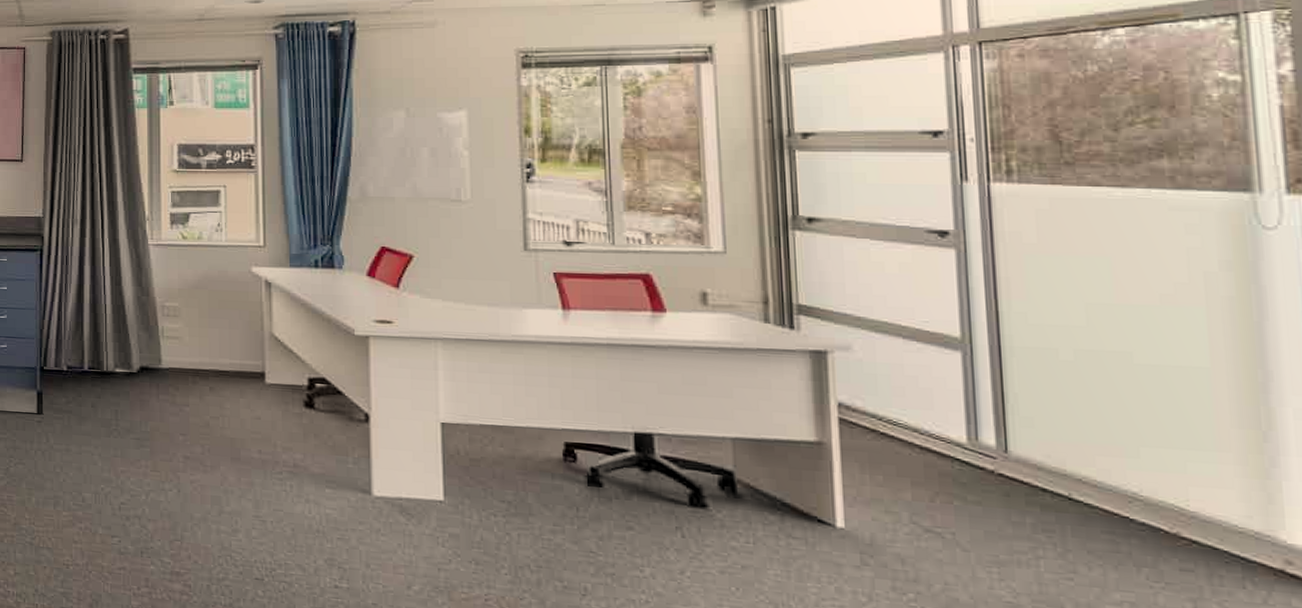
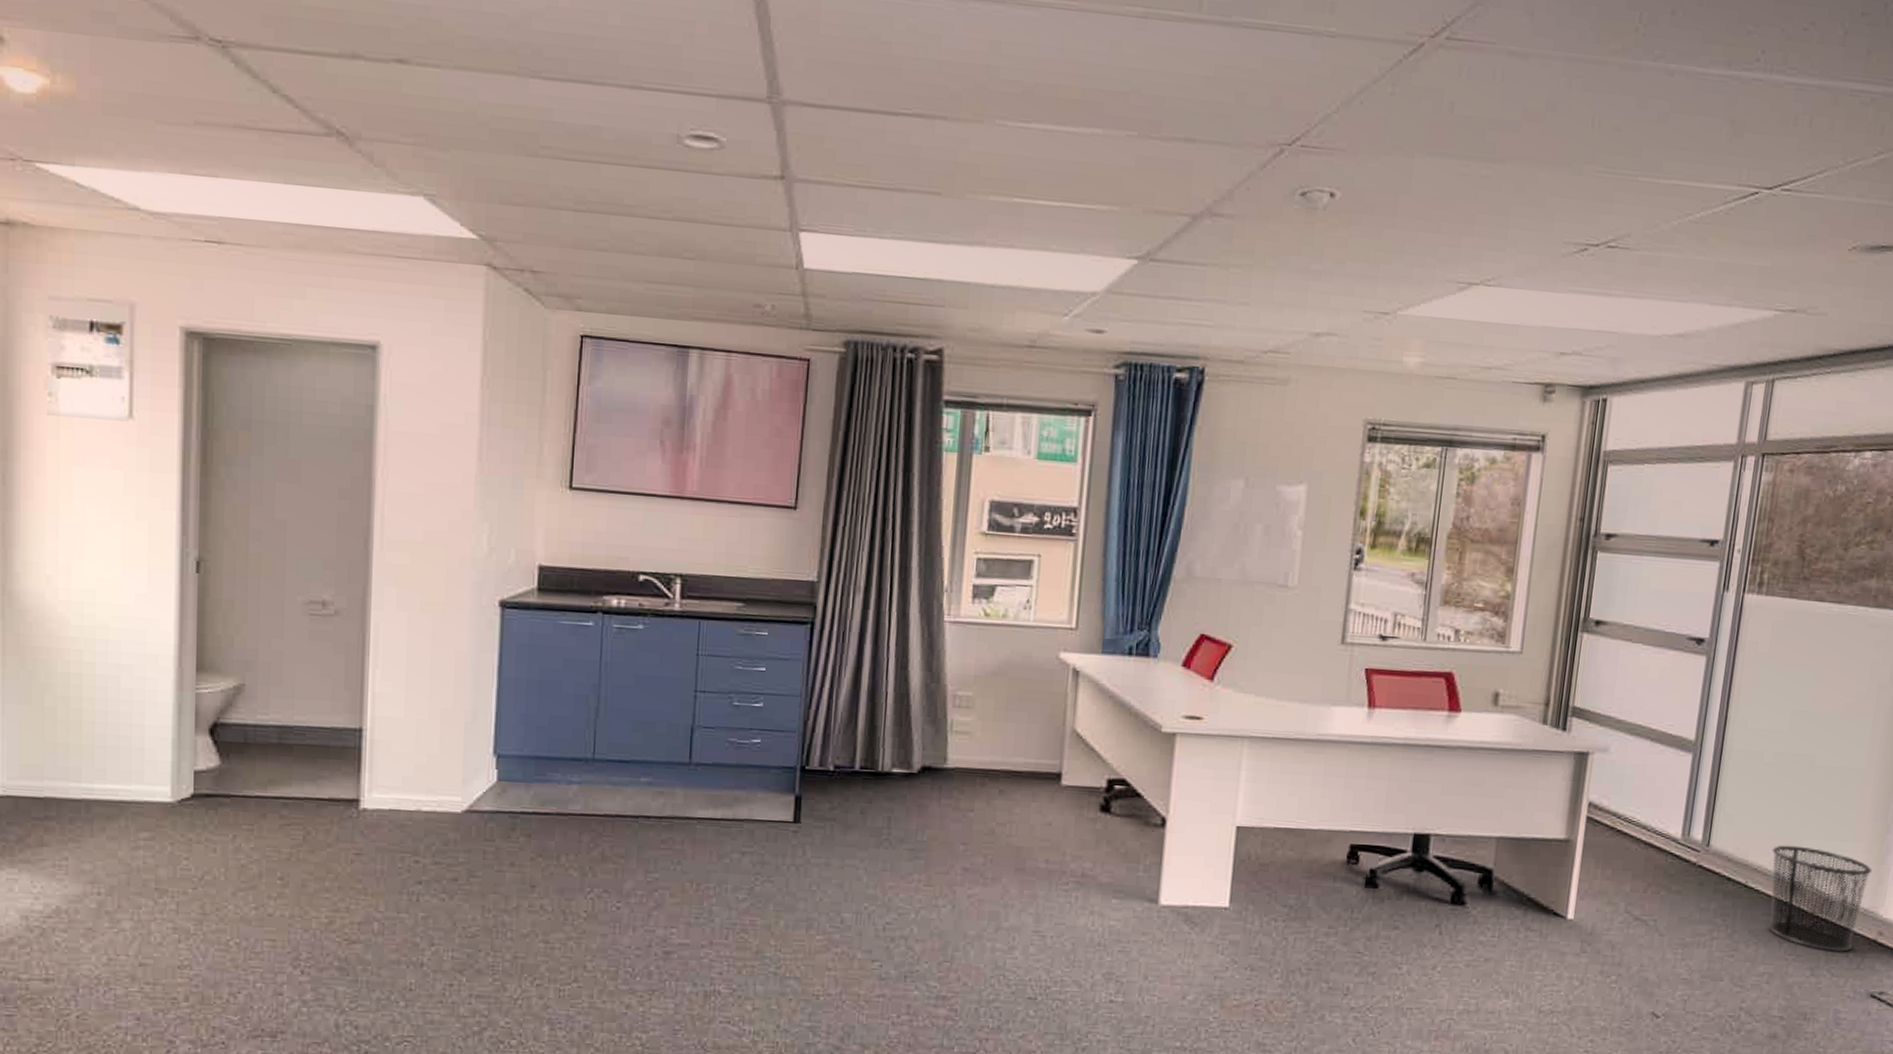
waste bin: none [1097,452,1255,583] -> present [1768,844,1873,953]

